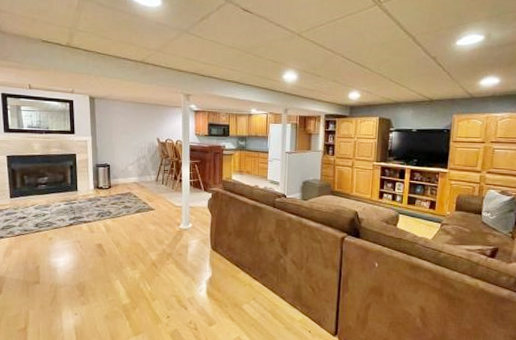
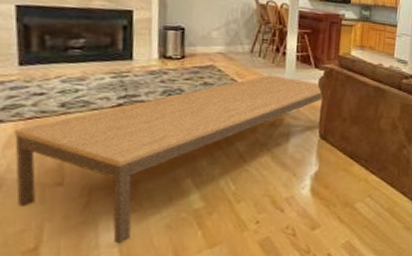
coffee table: none [9,198,212,328] -> present [13,75,323,244]

